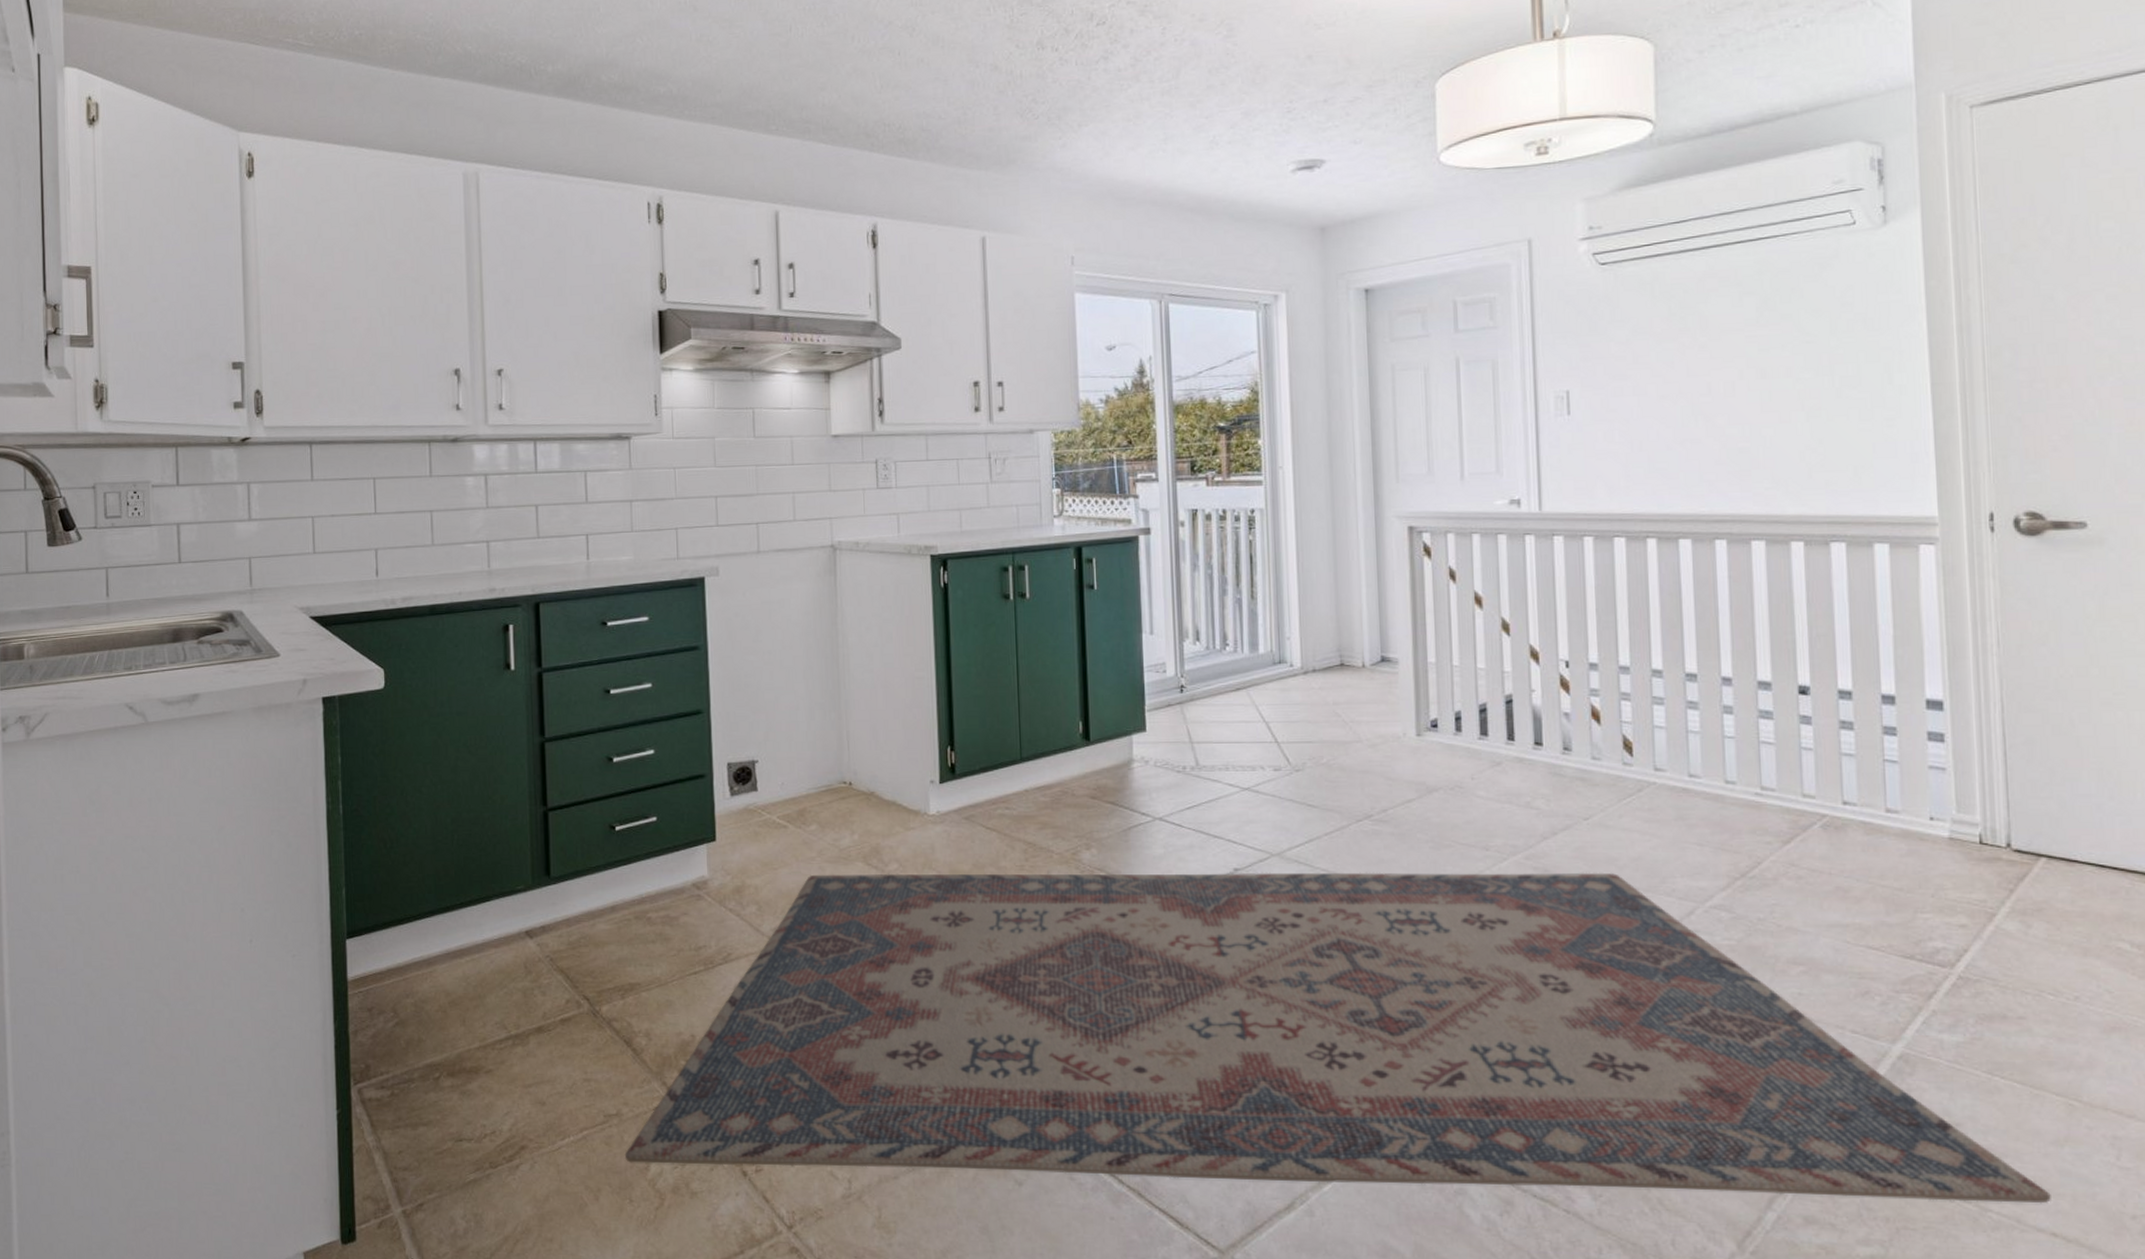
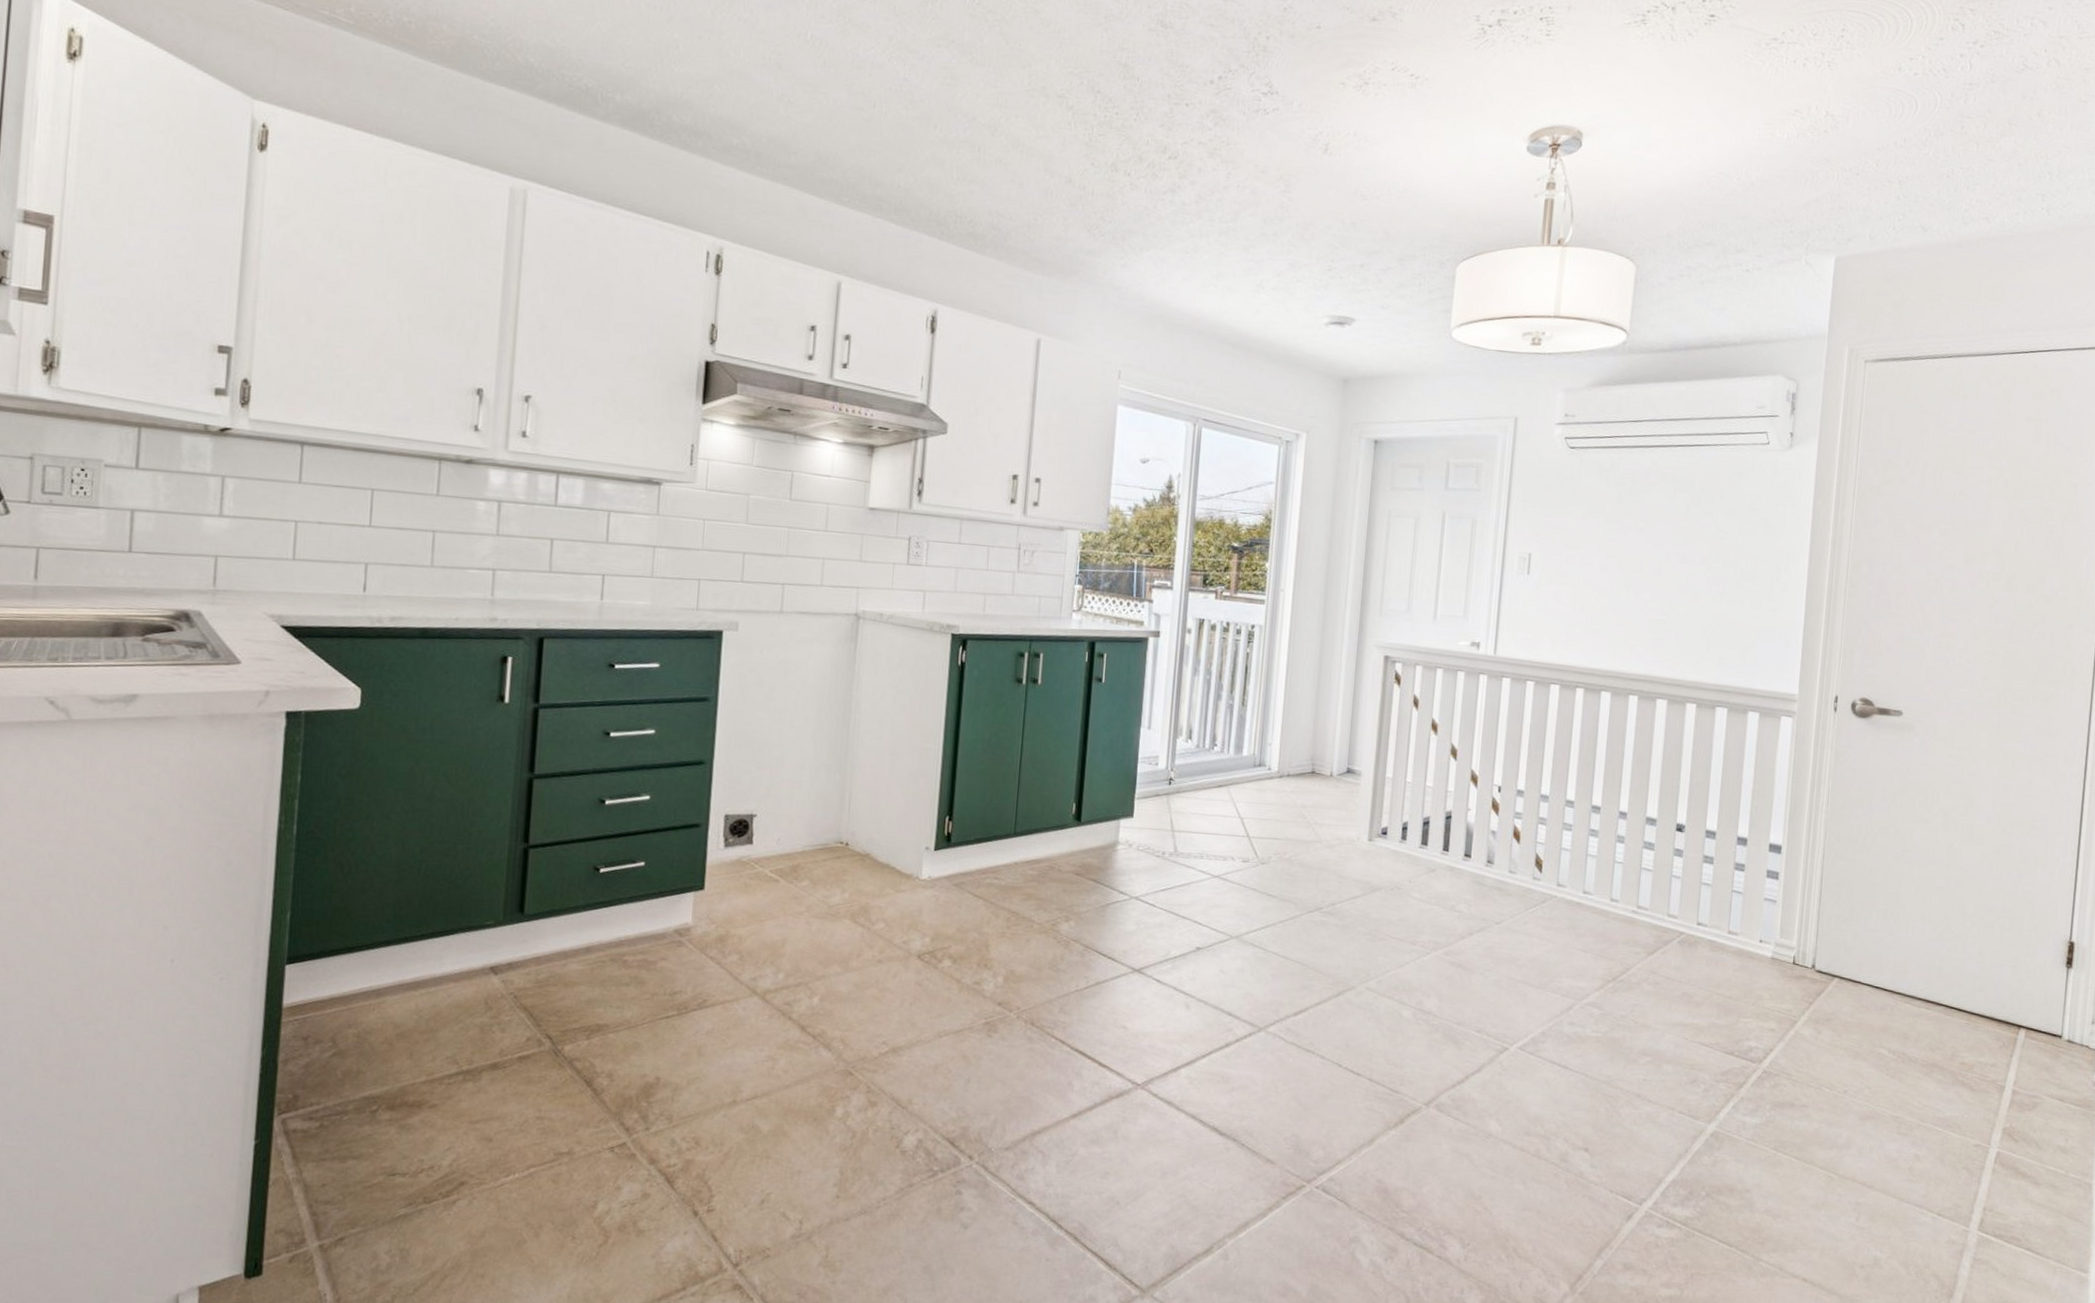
rug: present [624,872,2051,1204] -> none [571,928,1807,1255]

